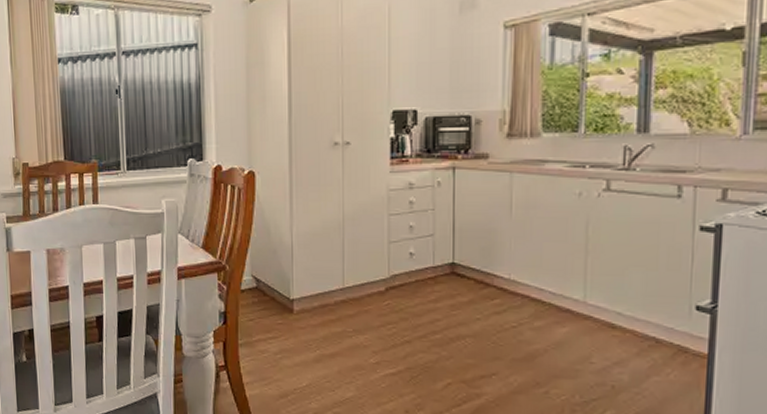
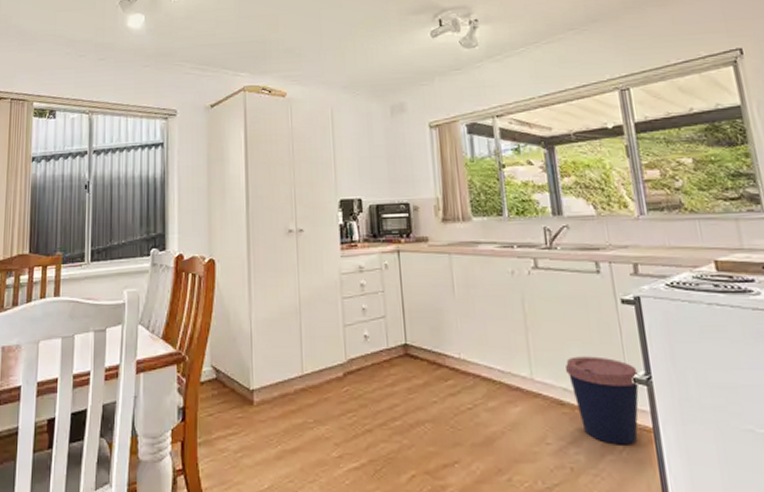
coffee cup: none [622,282,705,369] -> present [565,356,641,445]

